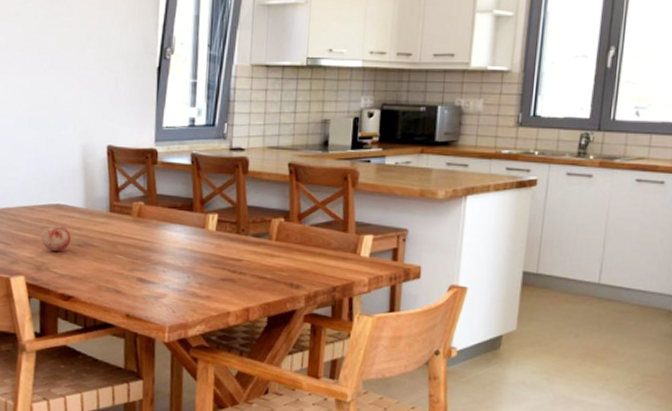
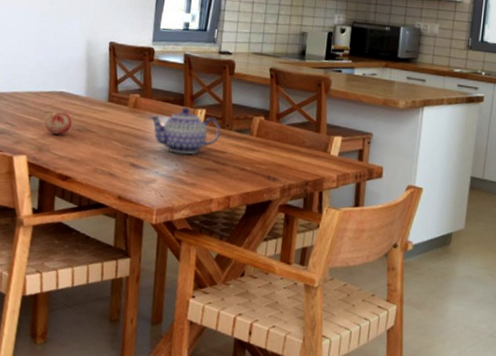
teapot: none [155,213,236,265] -> present [148,108,221,155]

